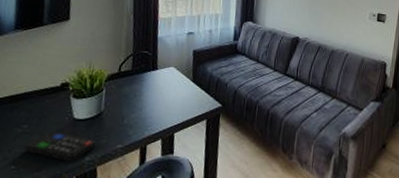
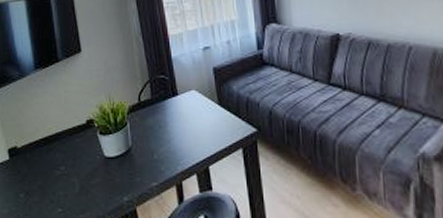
remote control: present [25,131,96,162] -> none [66,171,131,203]

